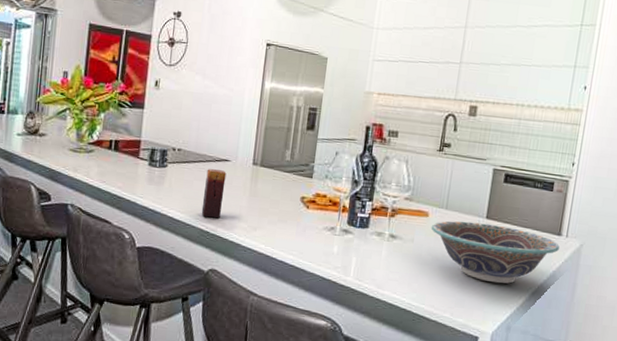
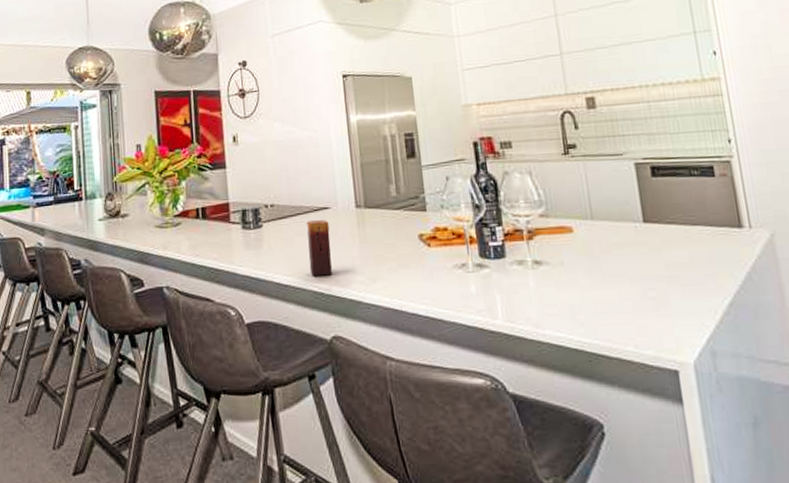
decorative bowl: present [431,220,559,284] -> none [579,228,746,299]

